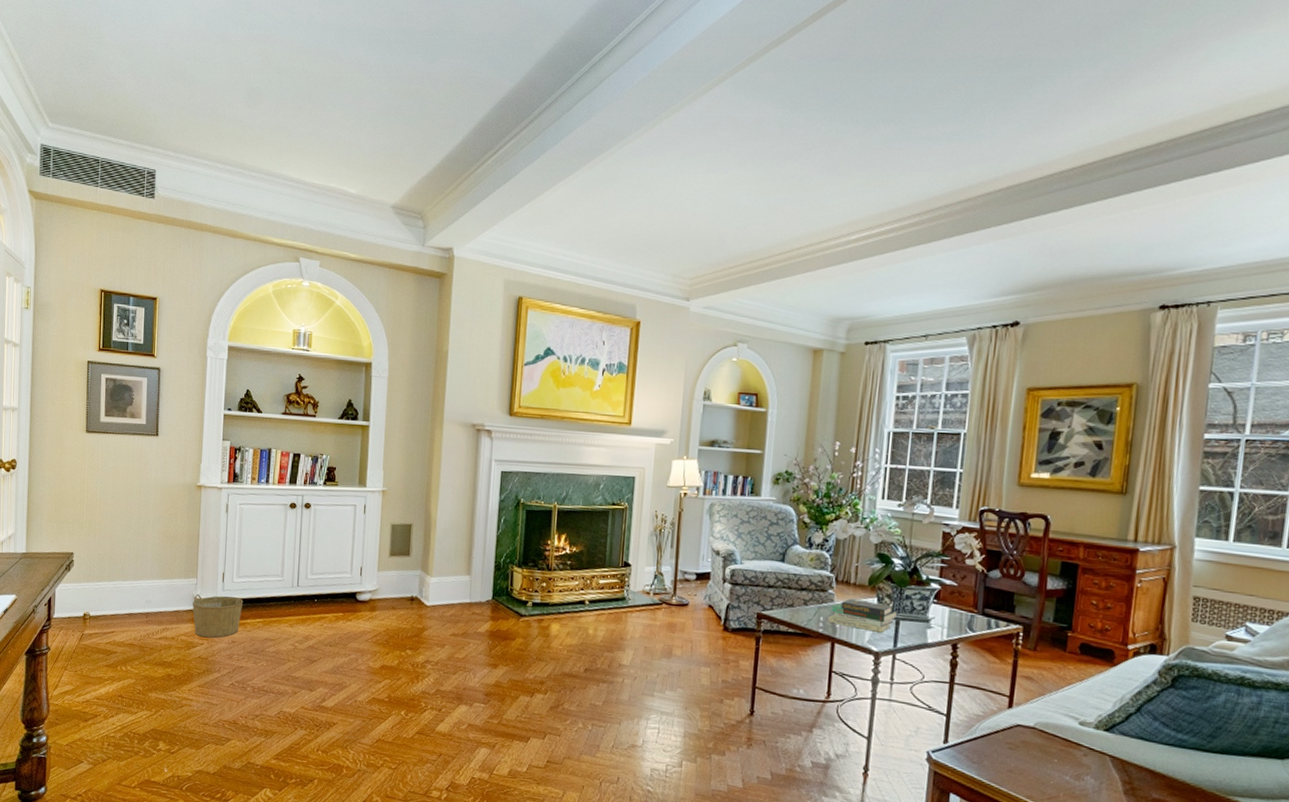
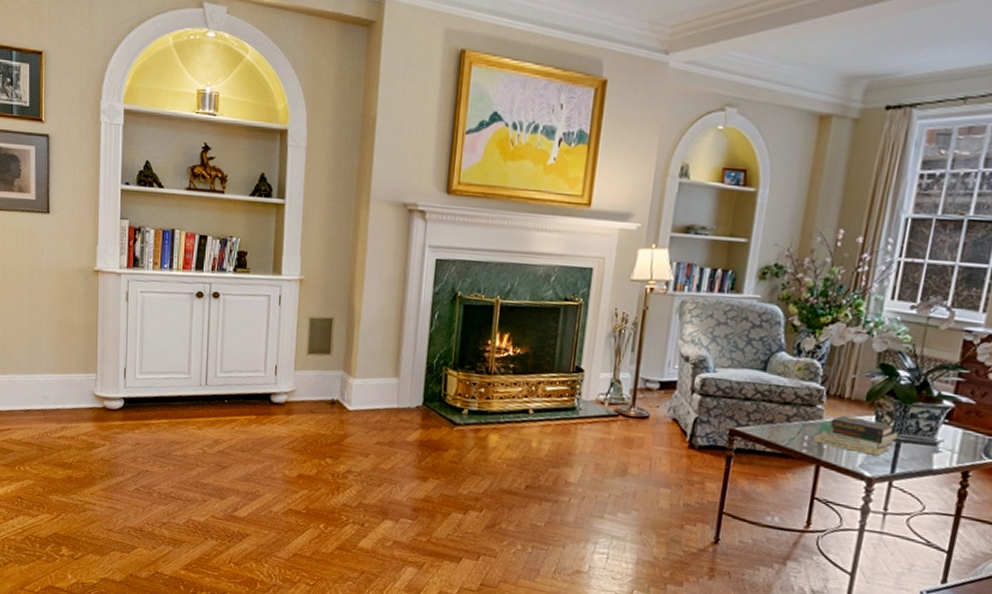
basket: present [192,594,244,638] -> none [92,390,147,439]

